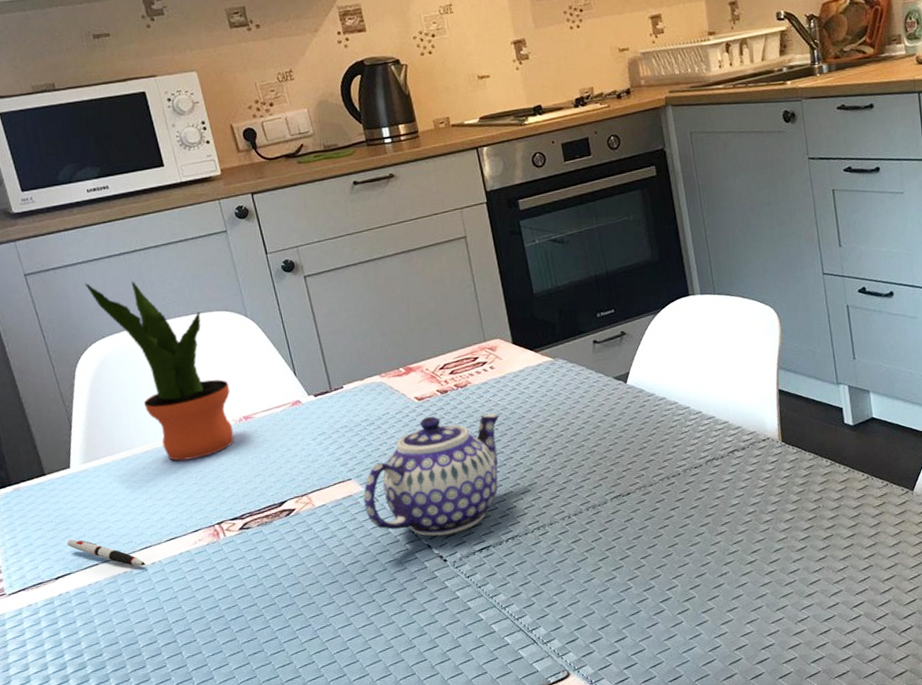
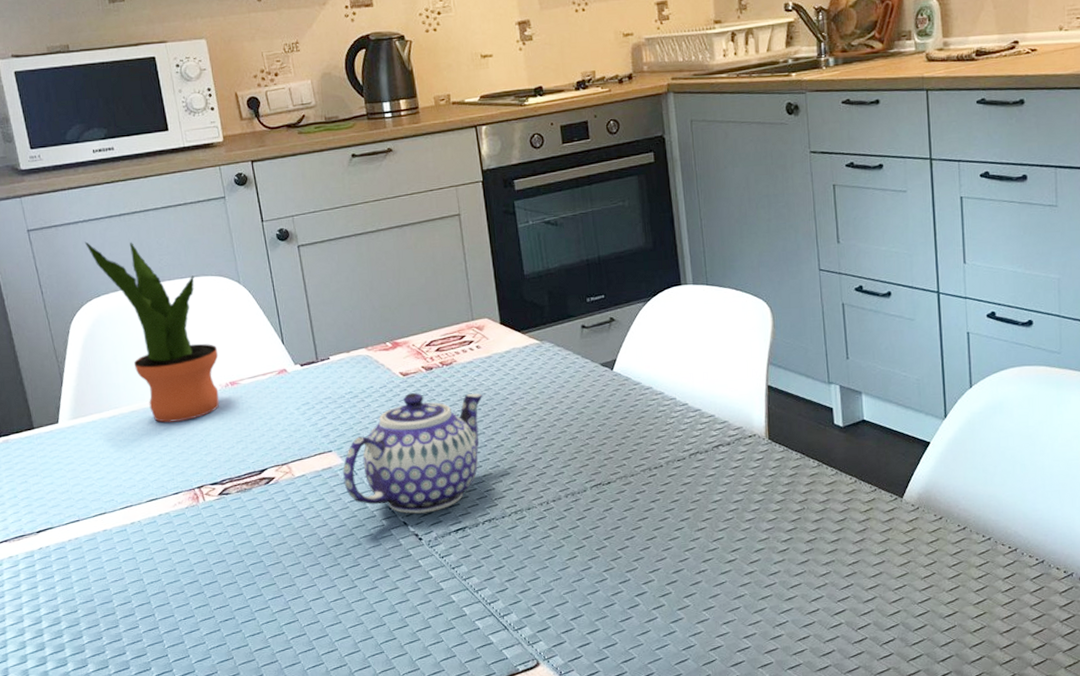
pen: present [67,539,146,567] -> none [51,494,125,526]

